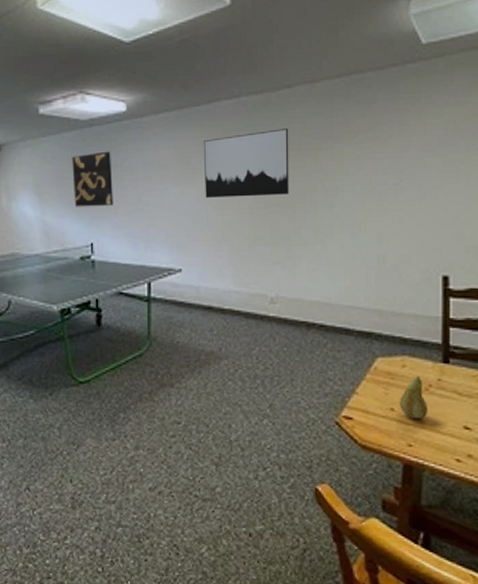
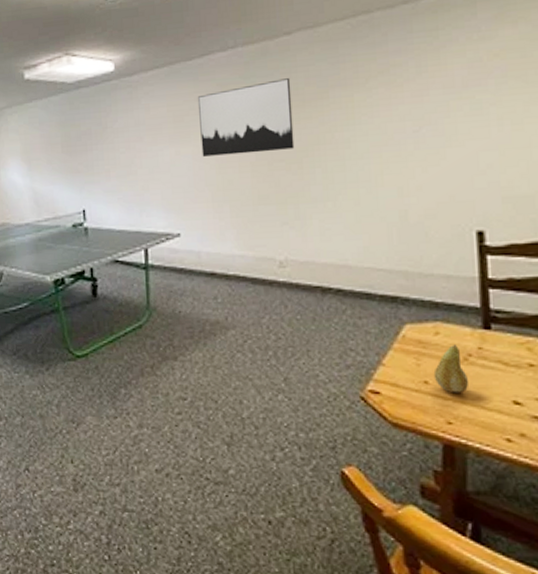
wall art: present [72,151,113,207] -> none [59,113,105,173]

